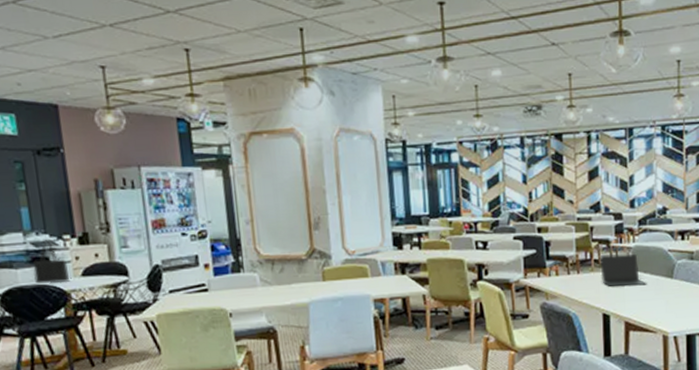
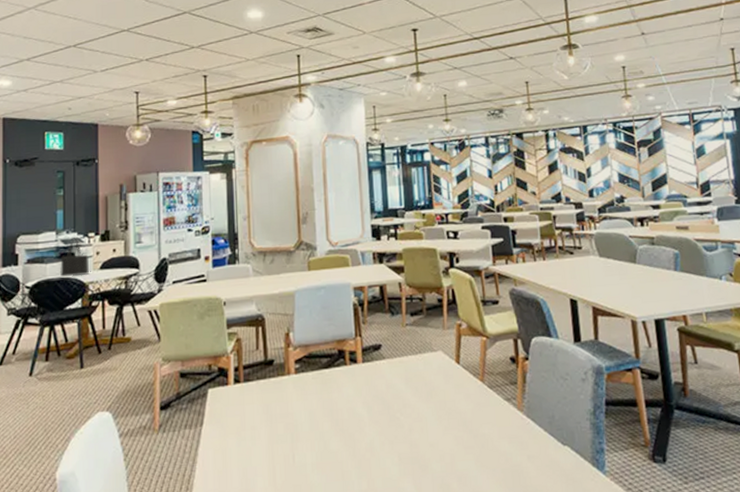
laptop: present [600,253,647,286] -> none [563,240,611,272]

